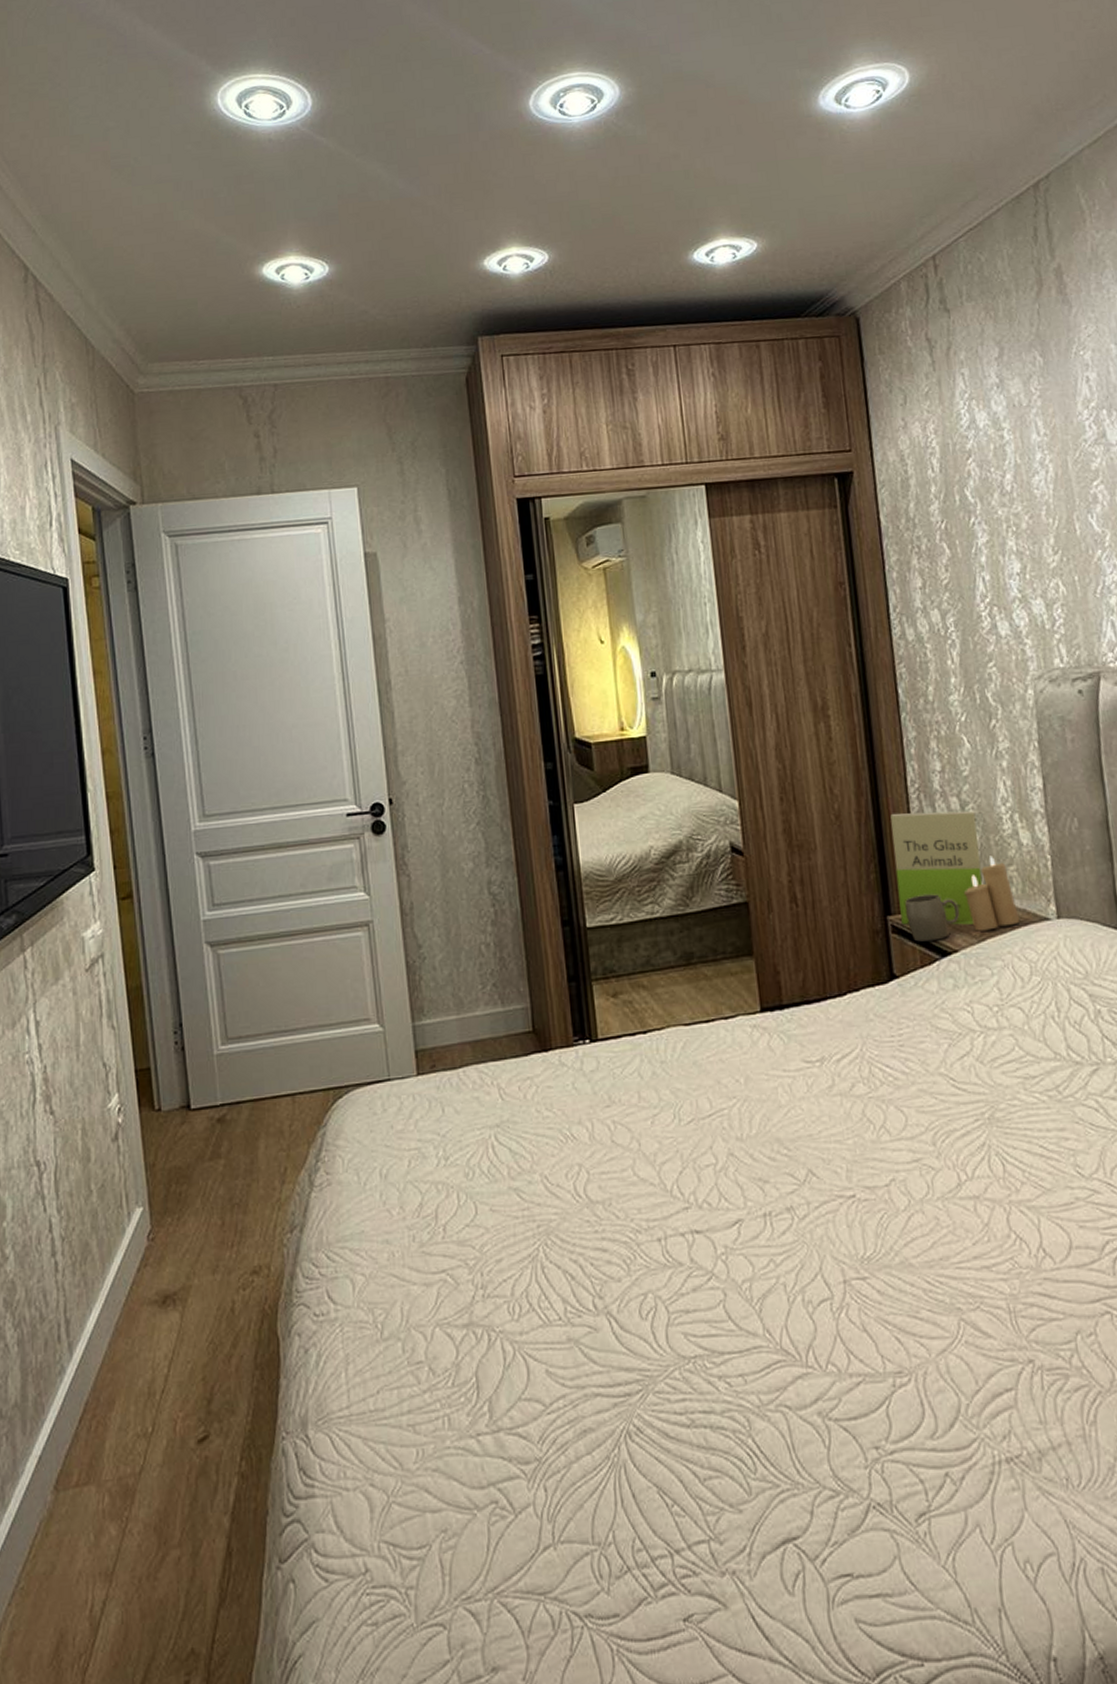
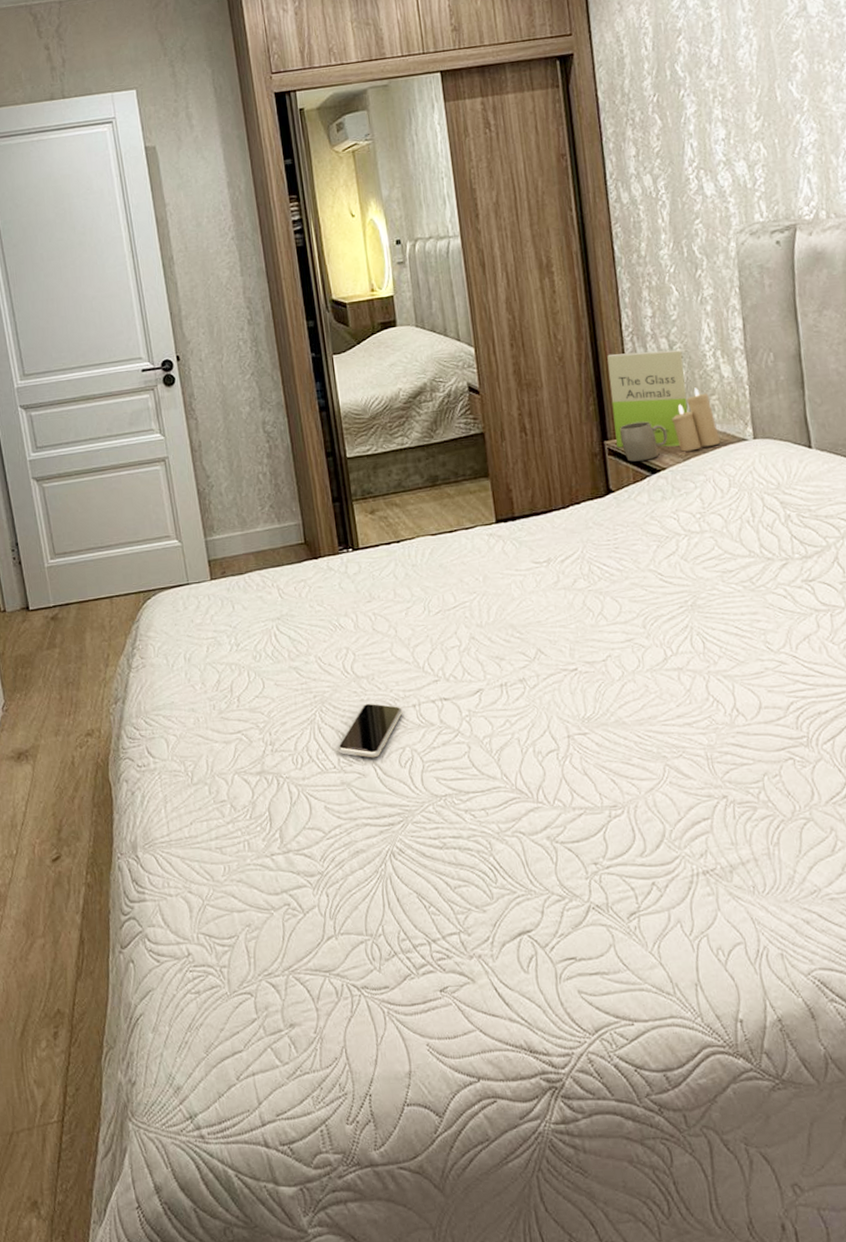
smartphone: none [563,1235,645,1307] -> present [337,703,403,758]

